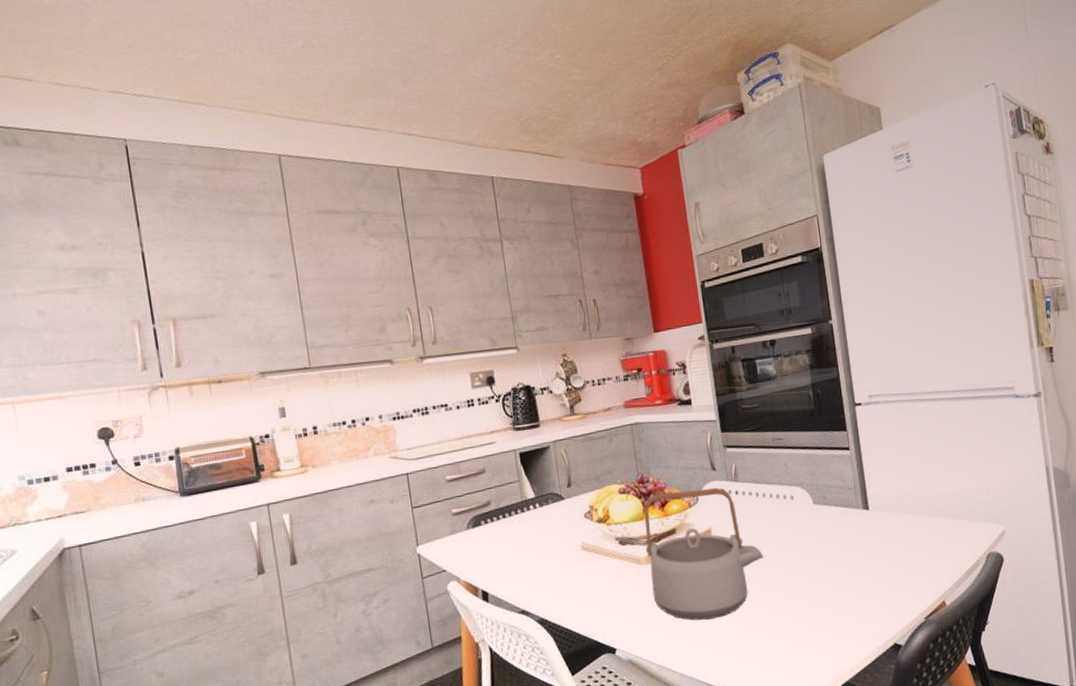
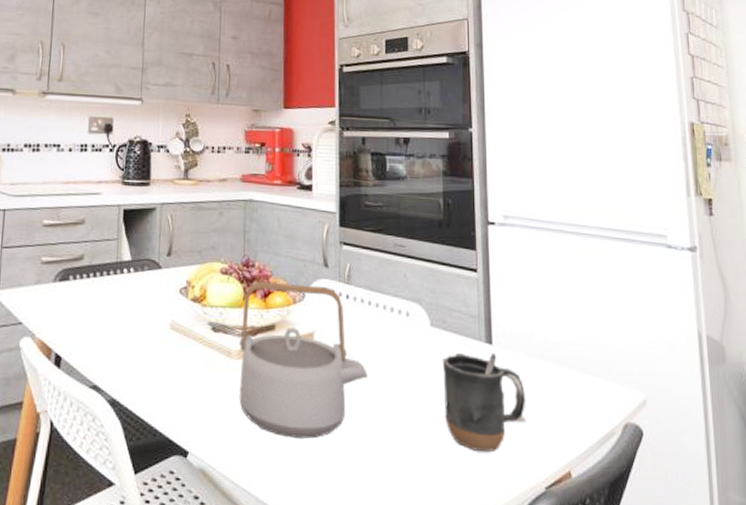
mug: none [826,516,905,600] -> present [442,352,527,451]

